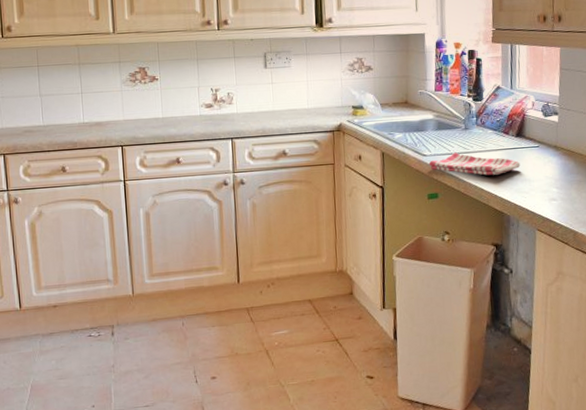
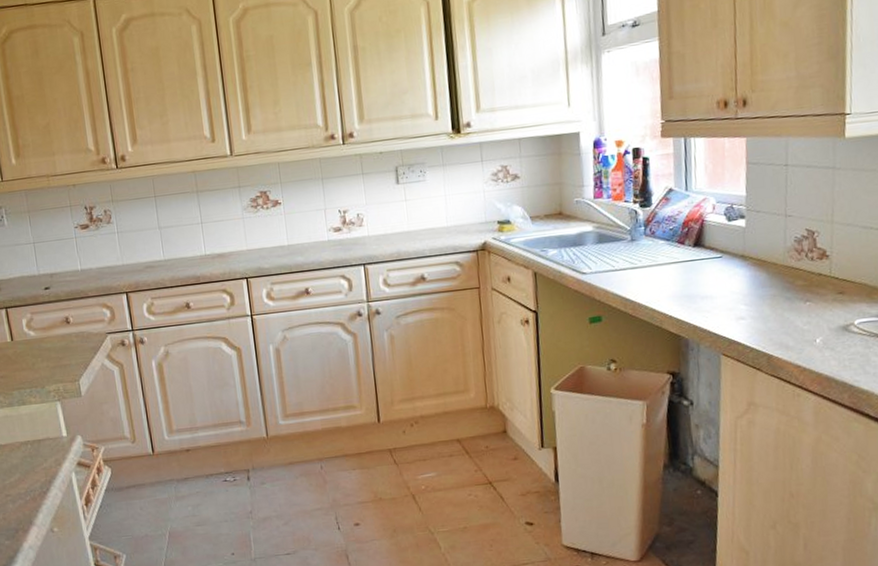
dish towel: present [428,152,521,176] -> none [589,268,700,294]

